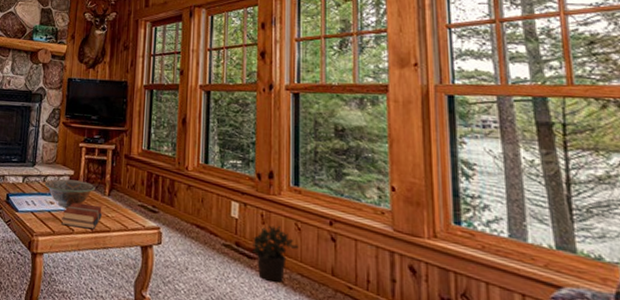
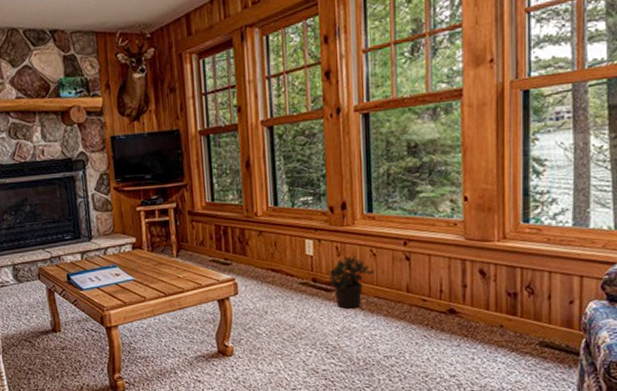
decorative bowl: present [44,179,96,208] -> none [106,246,162,277]
books: present [61,202,102,230] -> none [131,269,173,295]

